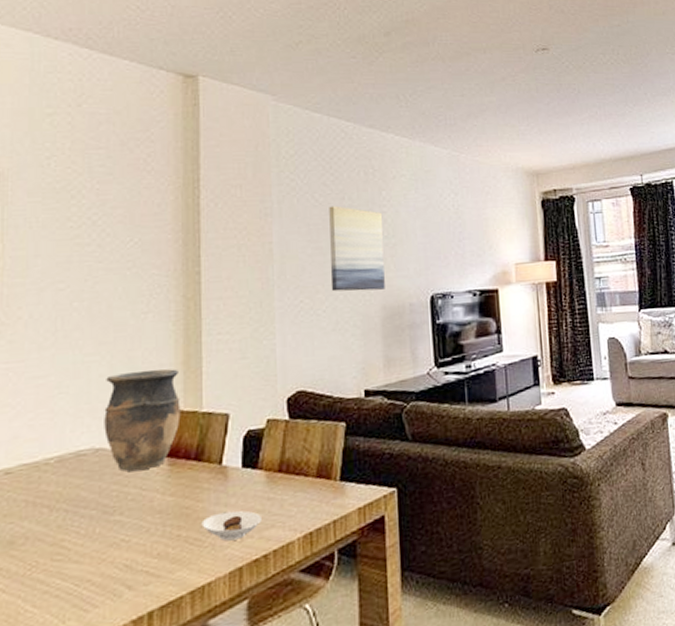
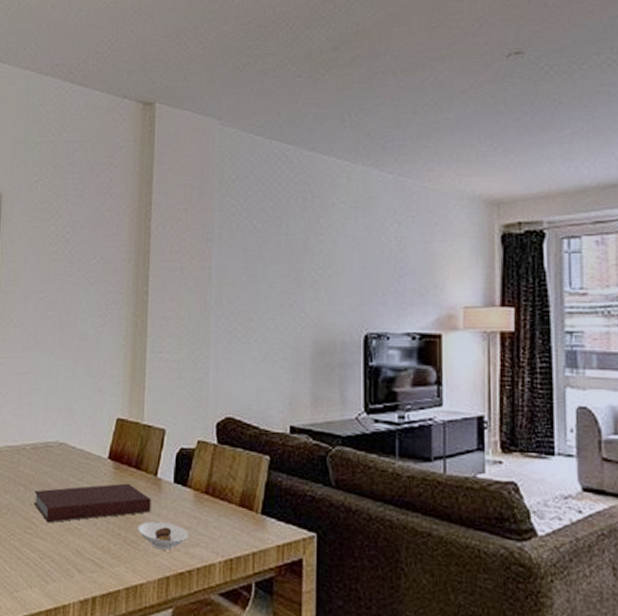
notebook: none [63,478,217,543] -> present [33,483,151,523]
vase: present [104,368,181,472] -> none [66,378,126,469]
wall art: present [329,206,385,292] -> none [263,233,319,323]

